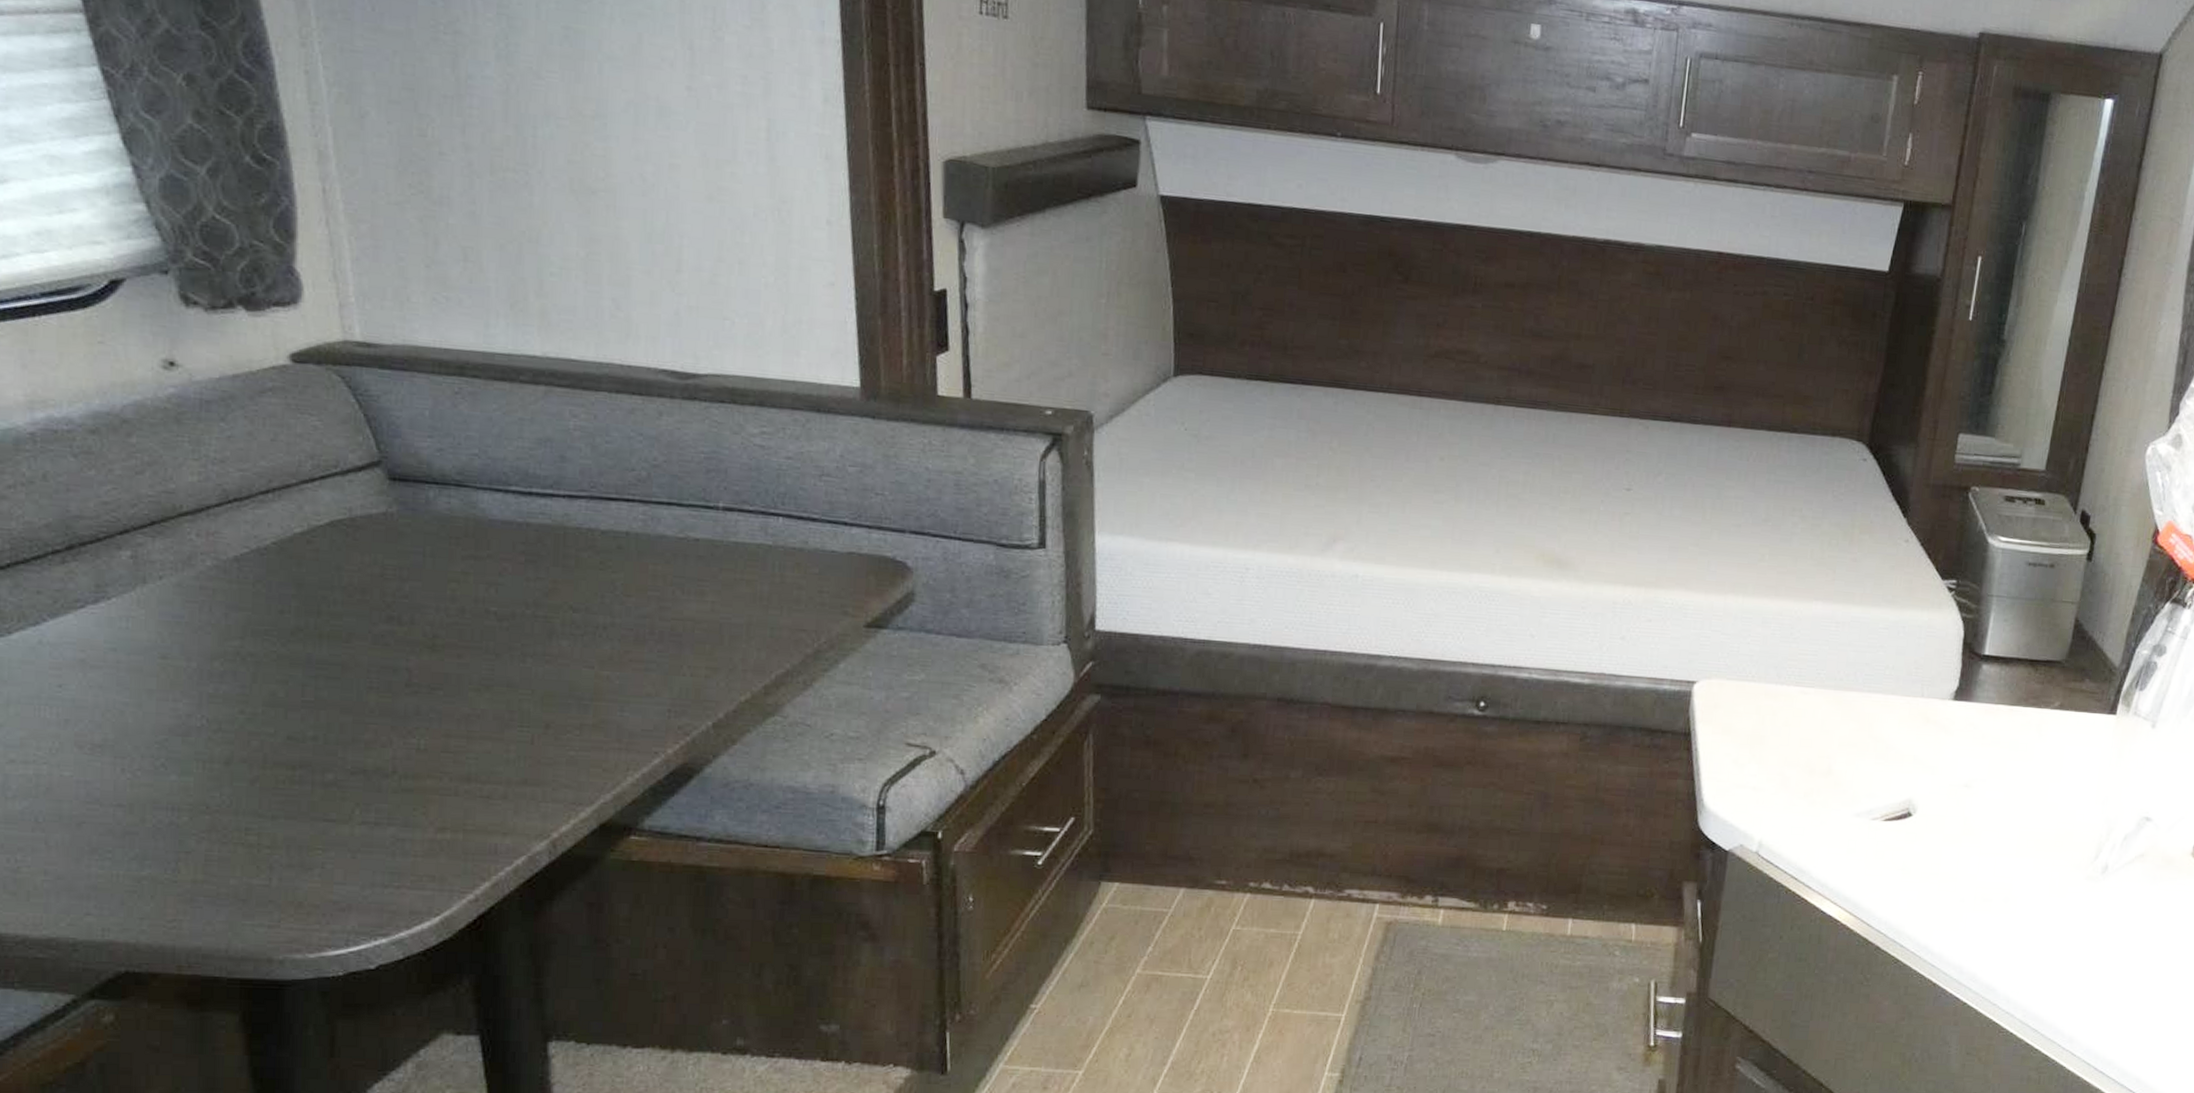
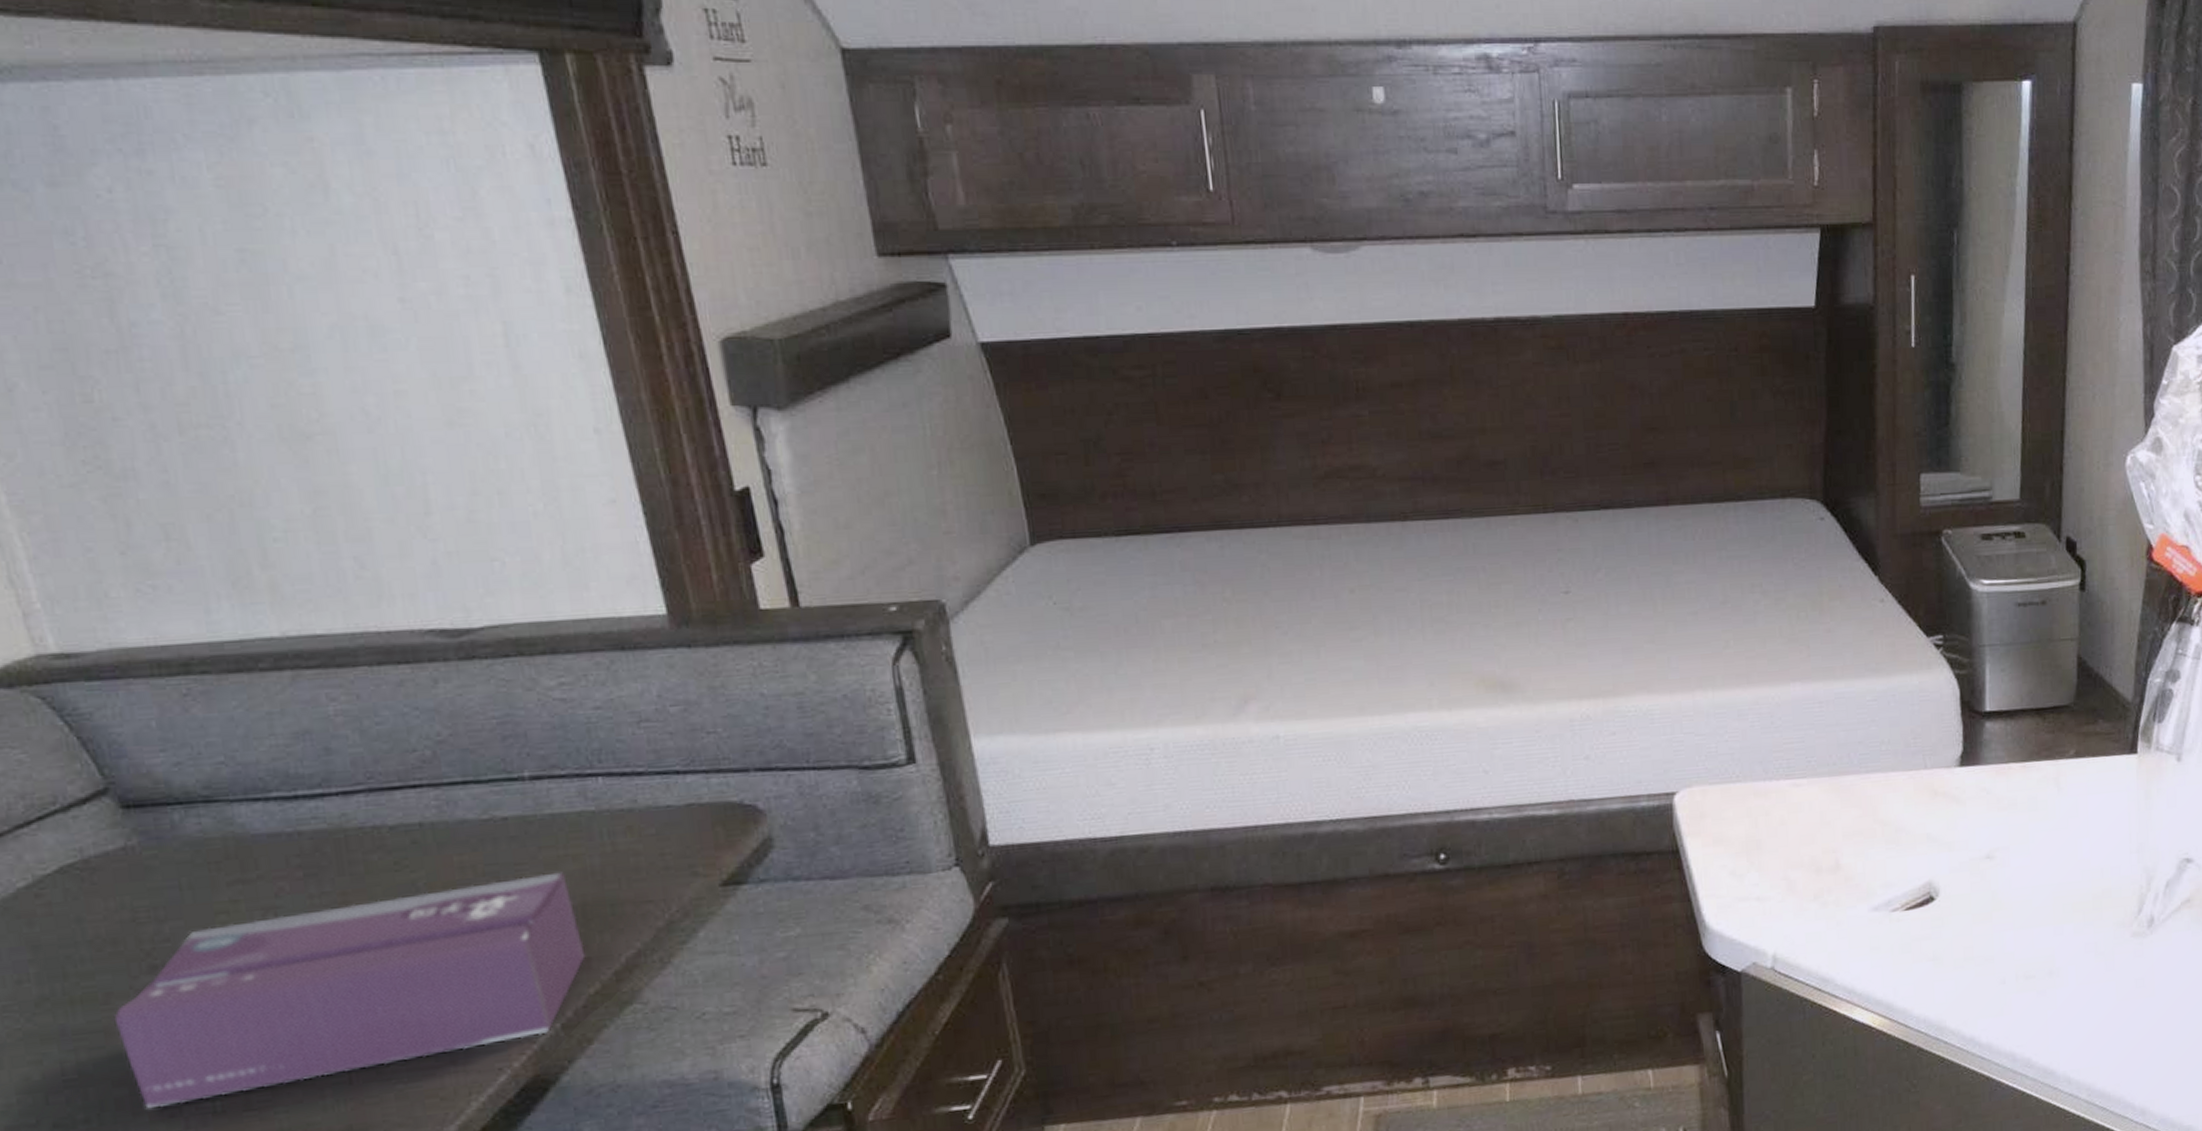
tissue box: none [351,591,743,737] -> present [114,872,586,1109]

